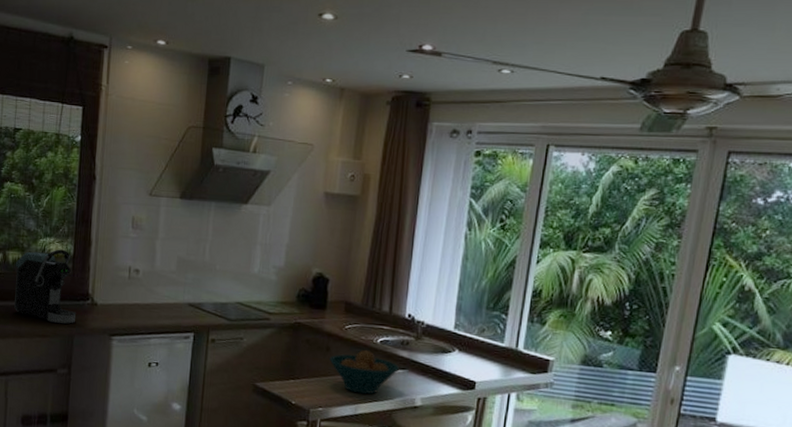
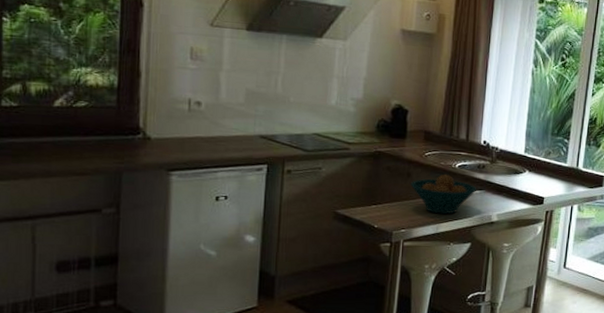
coffee maker: present [14,249,77,325] -> none [39,80,125,161]

